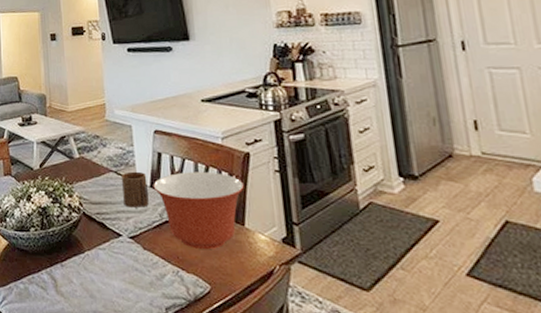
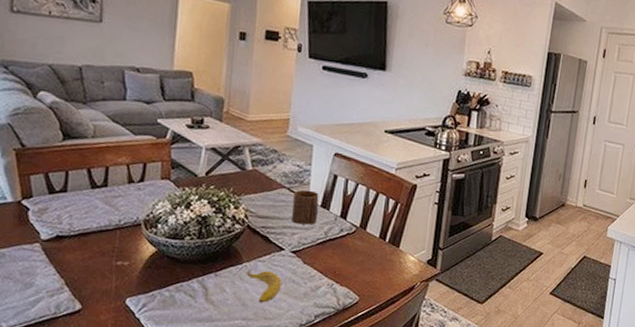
banana: none [90,258,125,294] -> present [247,269,281,303]
mixing bowl: present [153,171,244,249] -> none [323,195,406,266]

